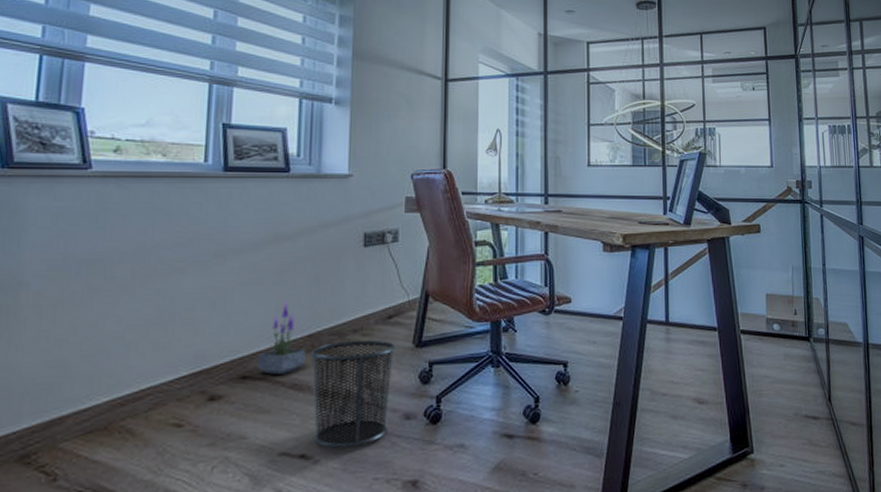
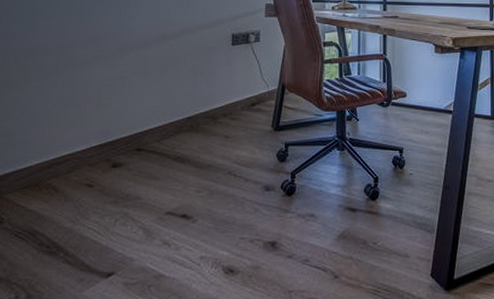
potted plant: present [258,301,306,375] -> none [149,89,186,149]
waste bin: present [310,339,397,449] -> none [190,123,259,211]

